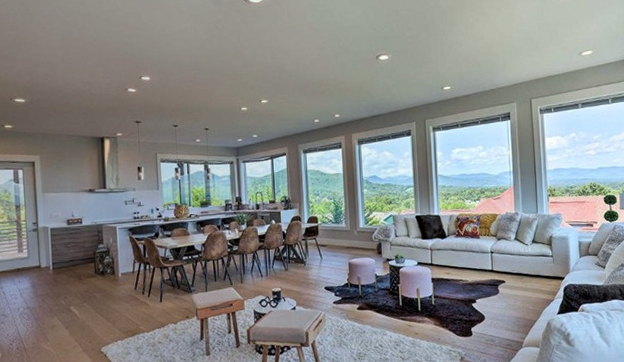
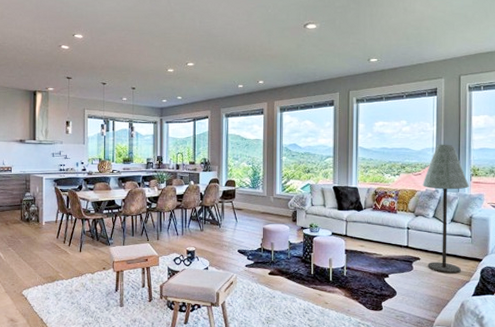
floor lamp: none [502,166,548,294] -> present [422,144,470,274]

